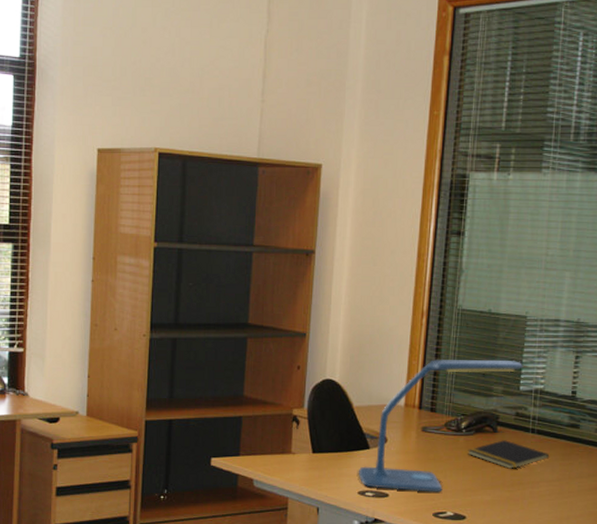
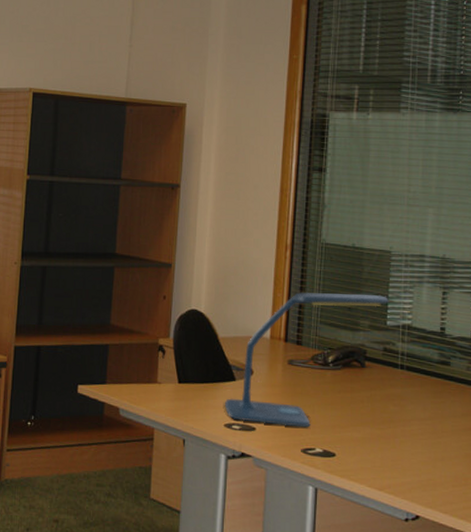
notepad: present [468,440,550,469] -> none [336,375,421,406]

